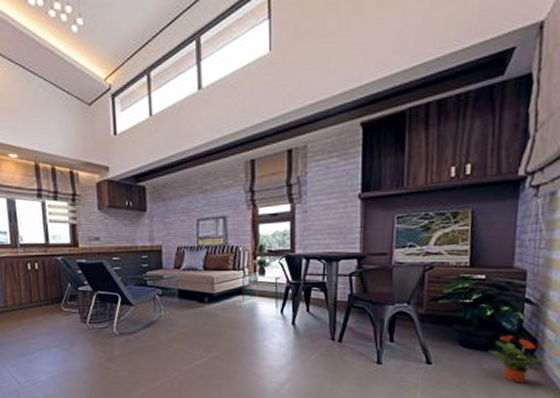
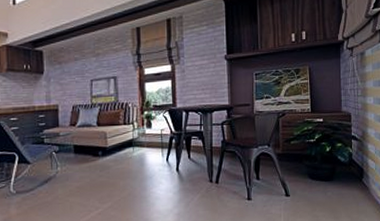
potted plant: present [488,335,546,384] -> none [330,166,371,206]

